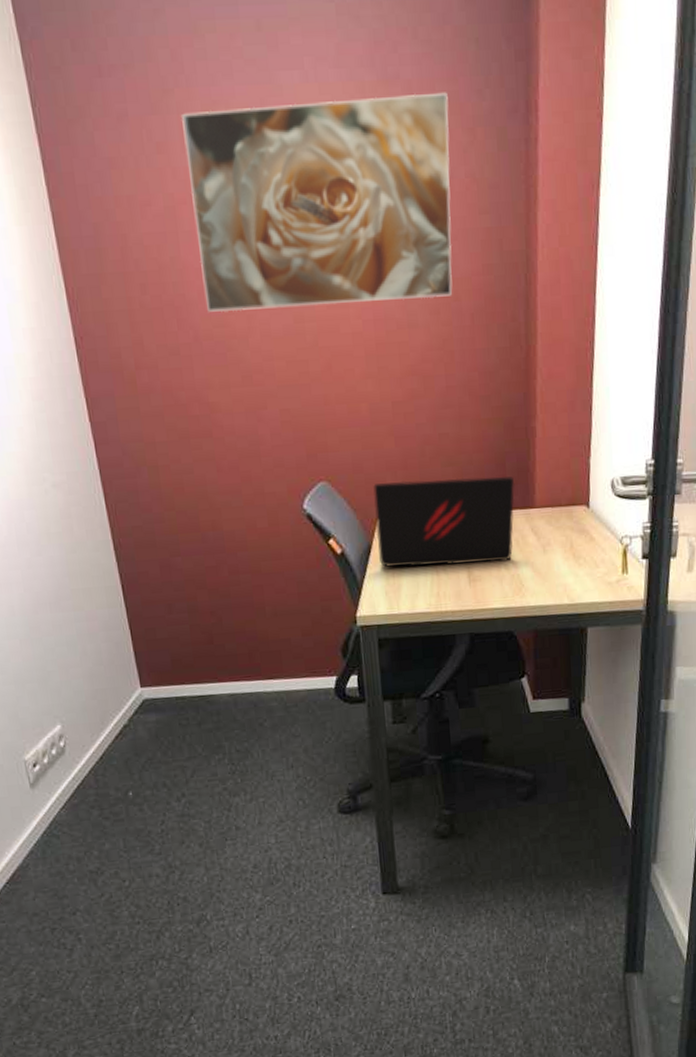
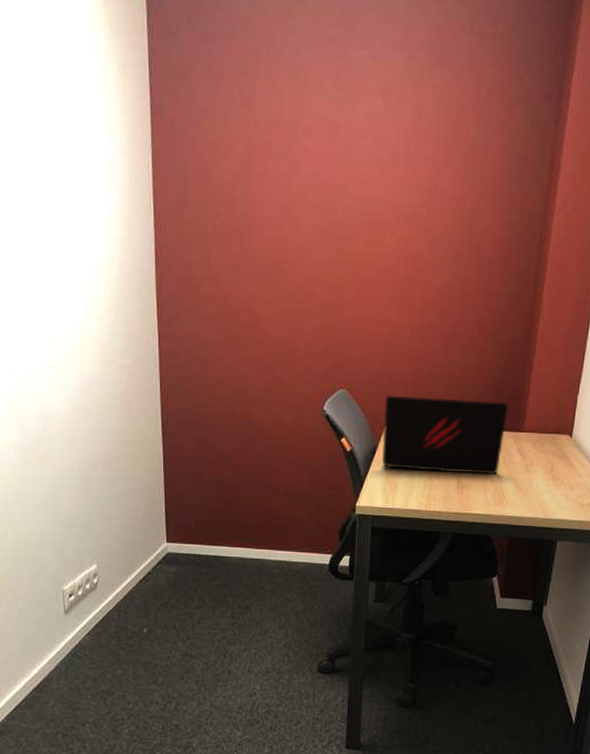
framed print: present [182,92,453,313] -> none [266,76,493,246]

